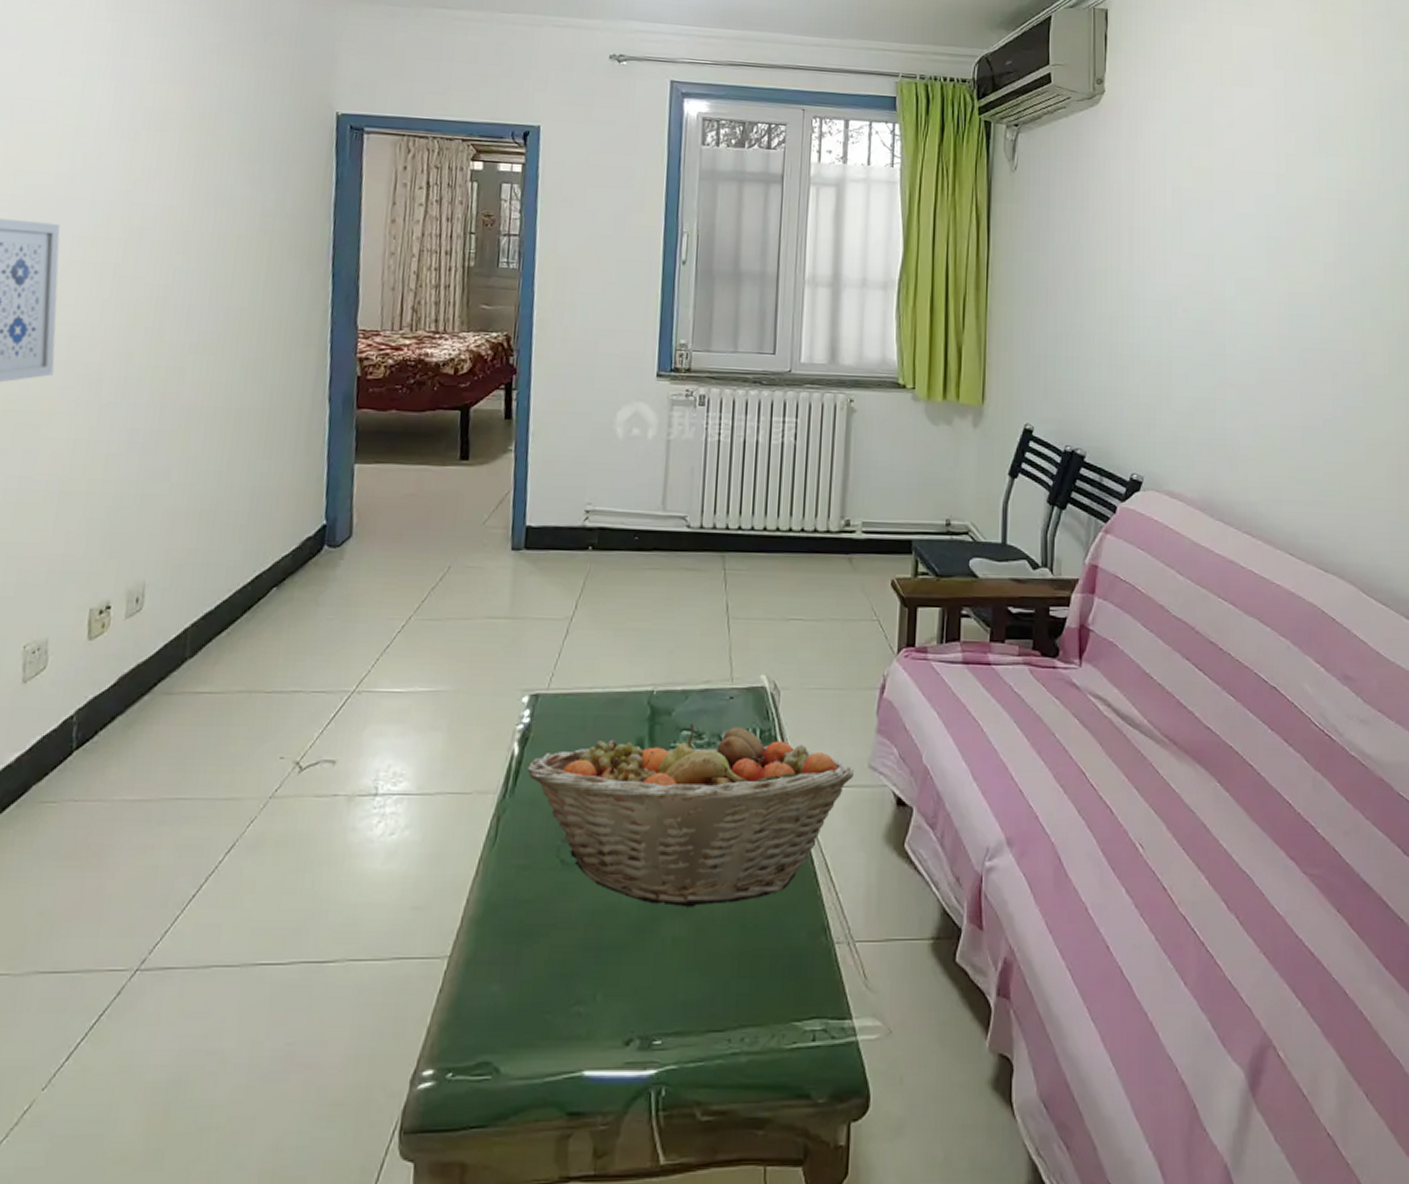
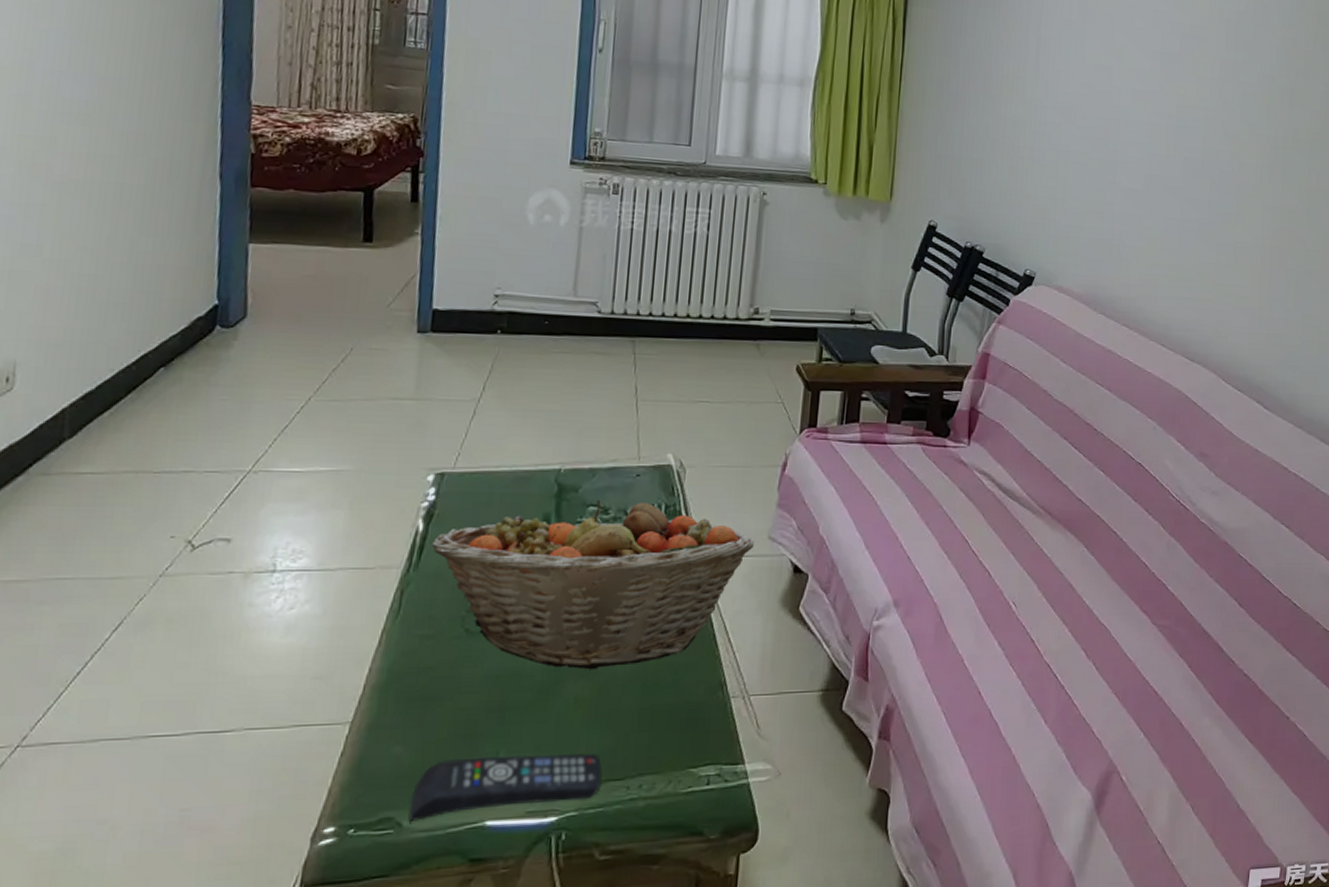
remote control: none [506,999,703,1067] -> present [408,753,603,821]

